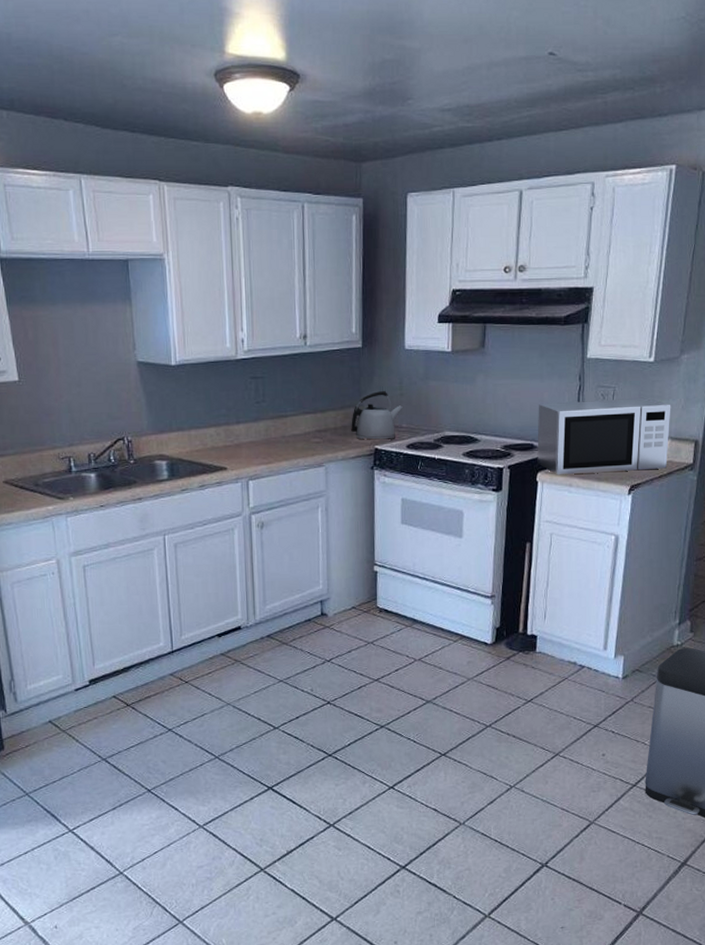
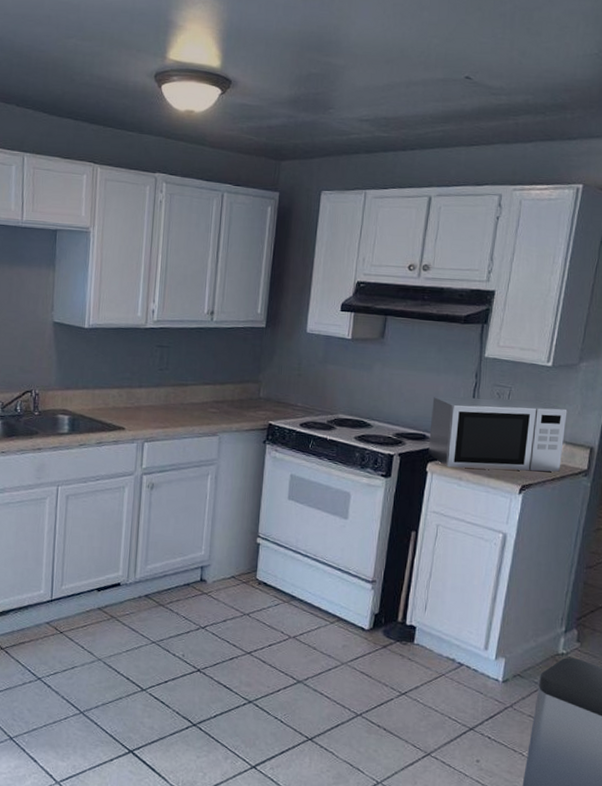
kettle: present [351,390,403,440] -> none [247,369,300,417]

